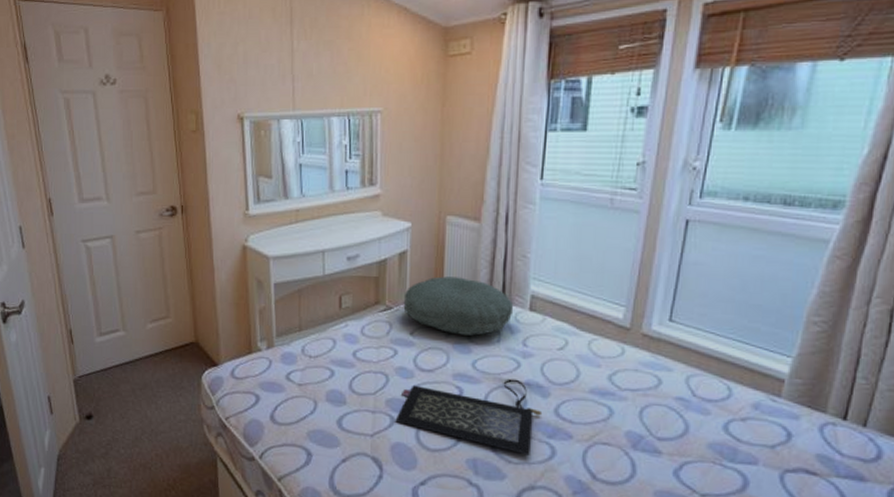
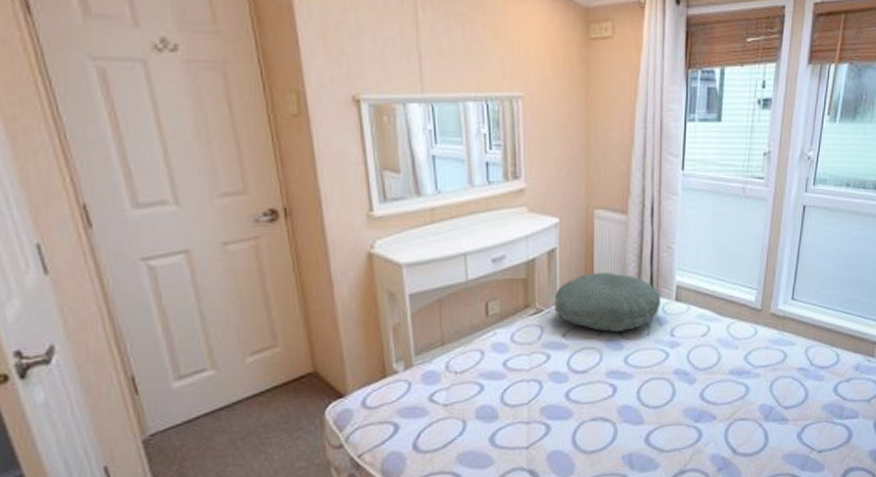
clutch bag: present [395,379,543,456] -> none [551,369,690,442]

